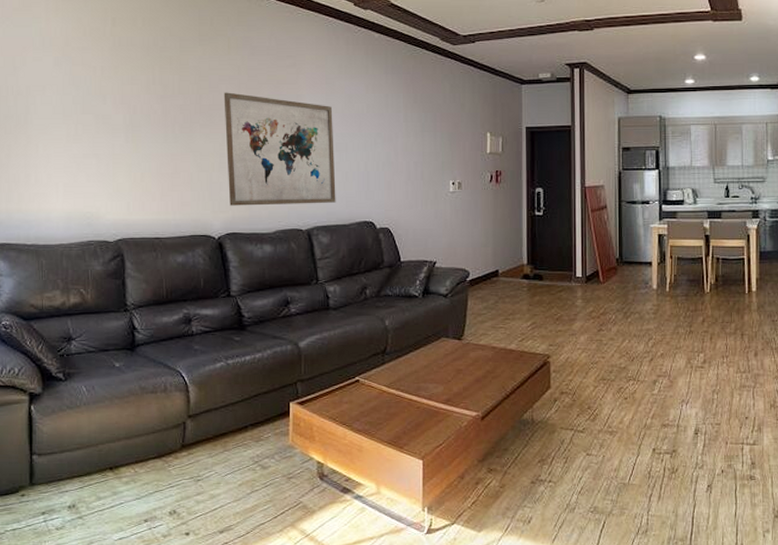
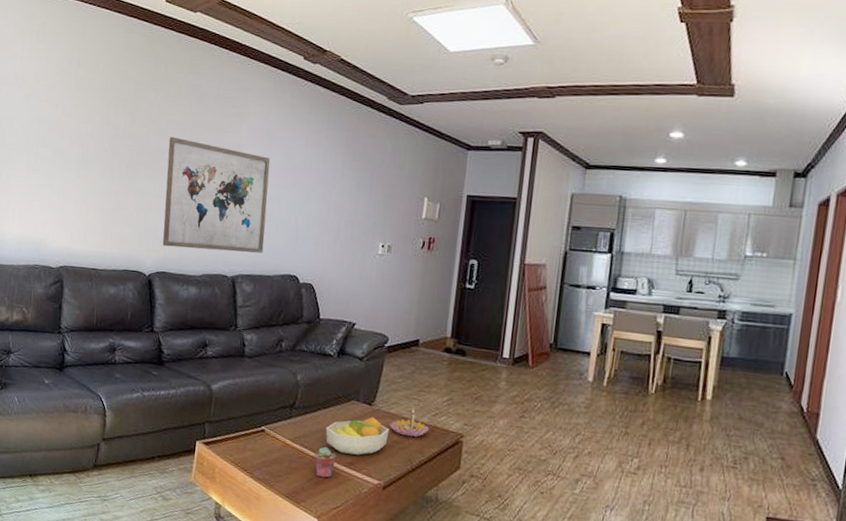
potted succulent: none [411,387,434,418] -> present [313,446,337,478]
fruit bowl: none [419,351,481,391] -> present [325,417,389,456]
candle holder: none [480,336,518,365] -> present [390,407,429,438]

